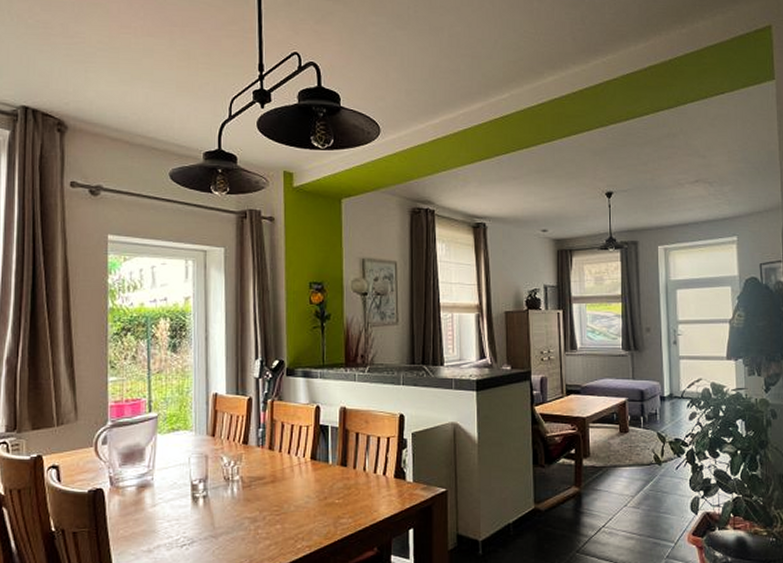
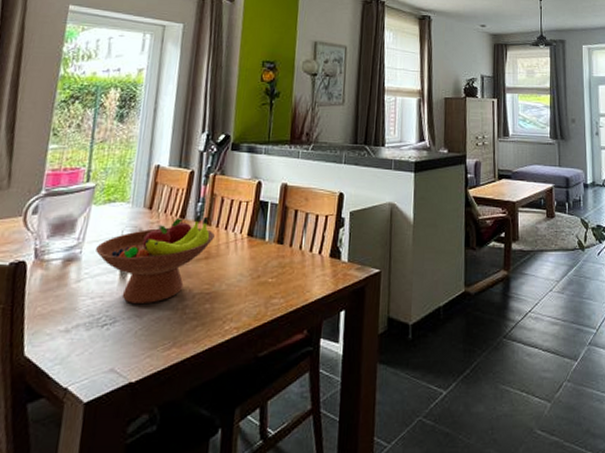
fruit bowl: none [166,440,278,525] -> present [96,214,215,303]

